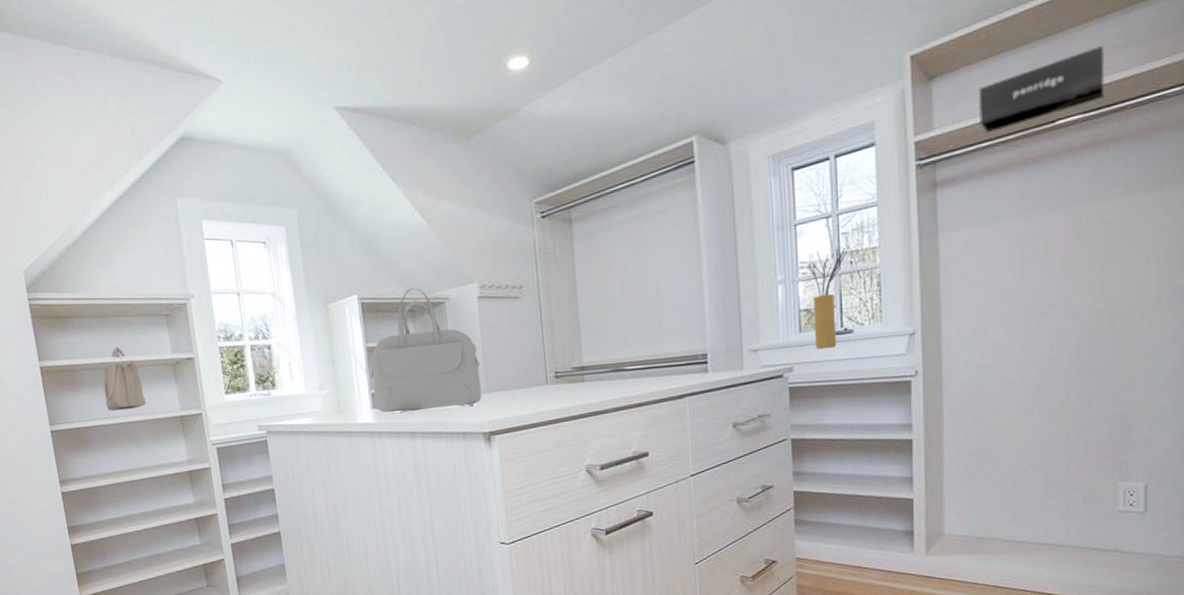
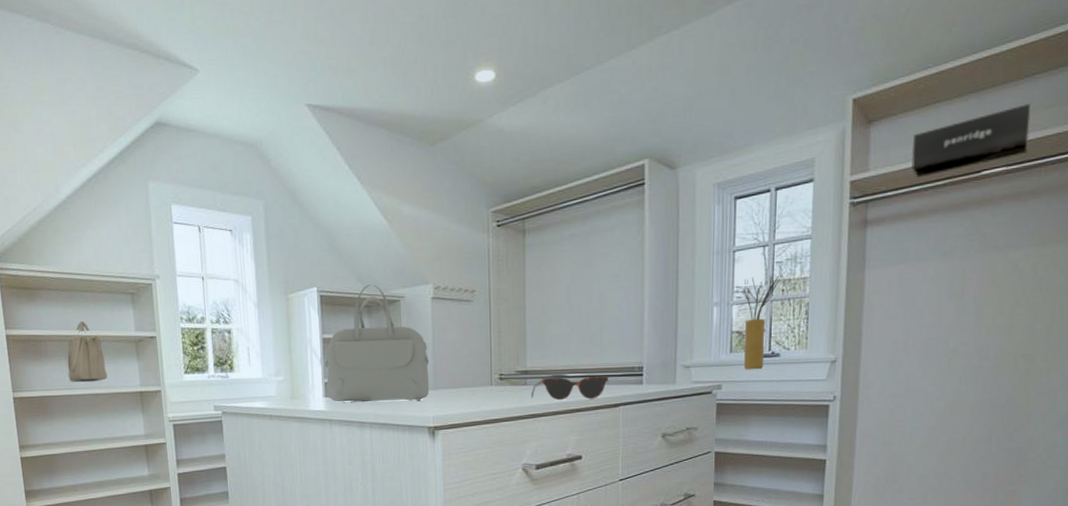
sunglasses: none [589,366,671,396] -> present [530,375,608,401]

